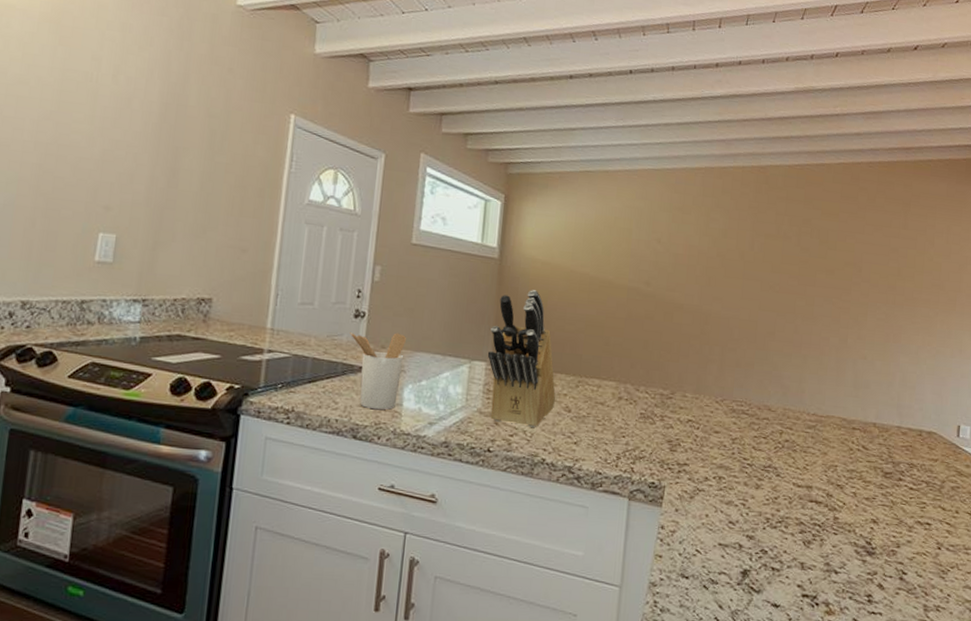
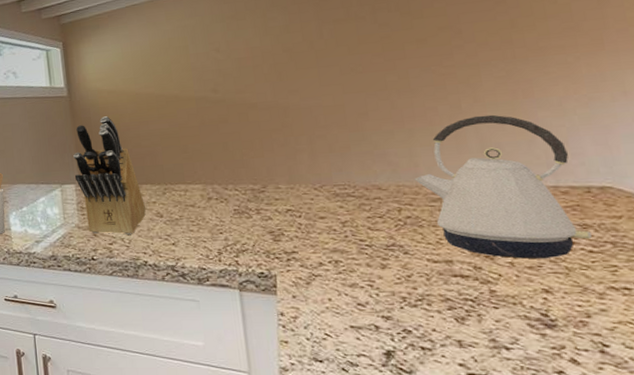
kettle: none [799,352,914,492] -> present [414,114,592,259]

